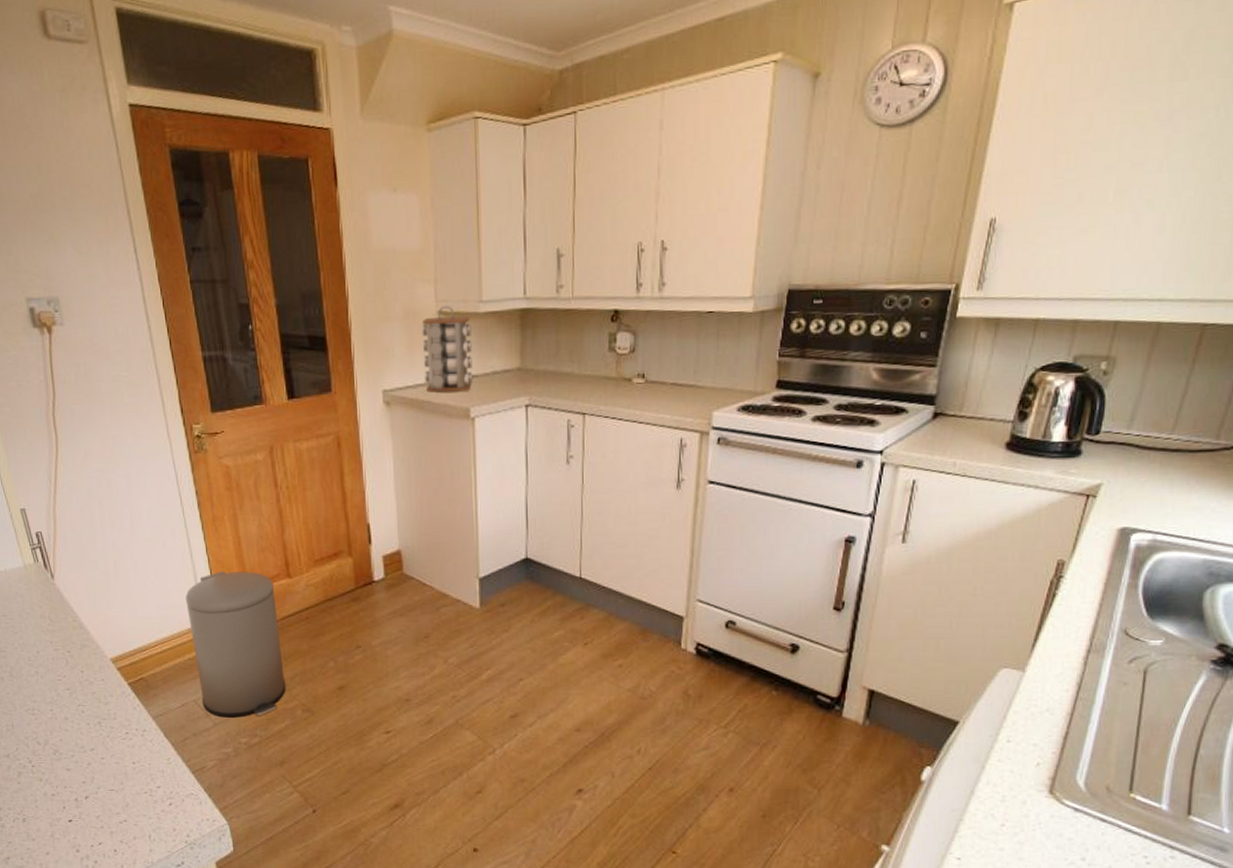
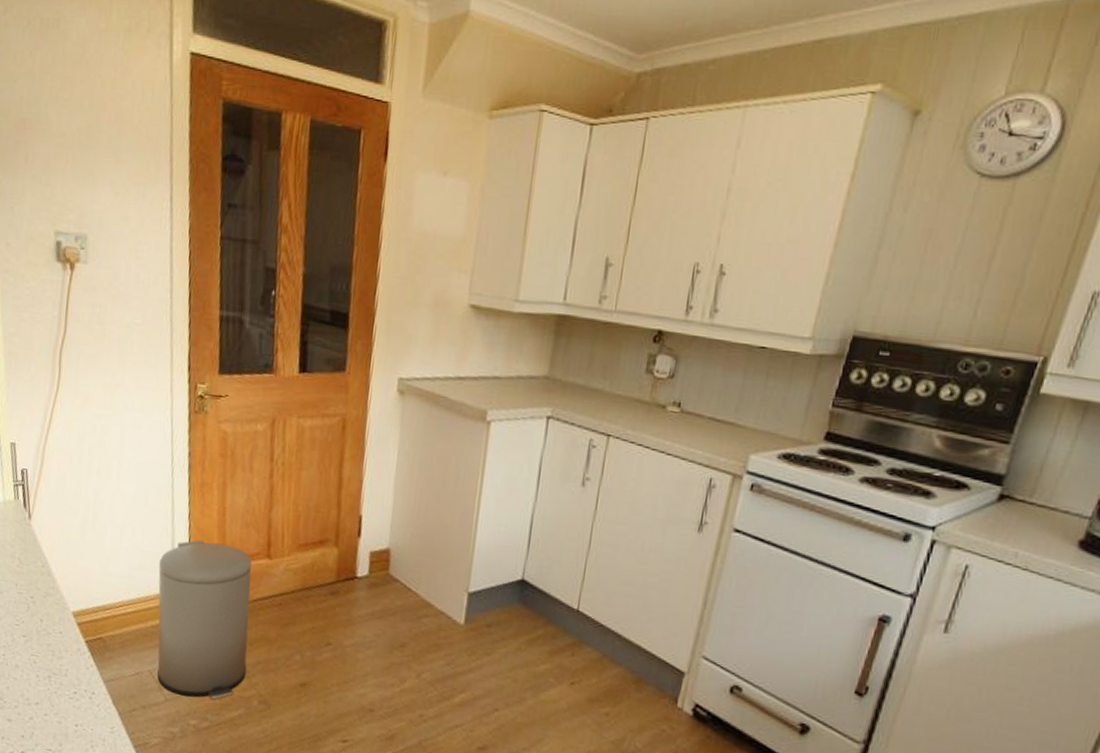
spice rack: present [421,304,473,394] -> none [444,298,503,393]

